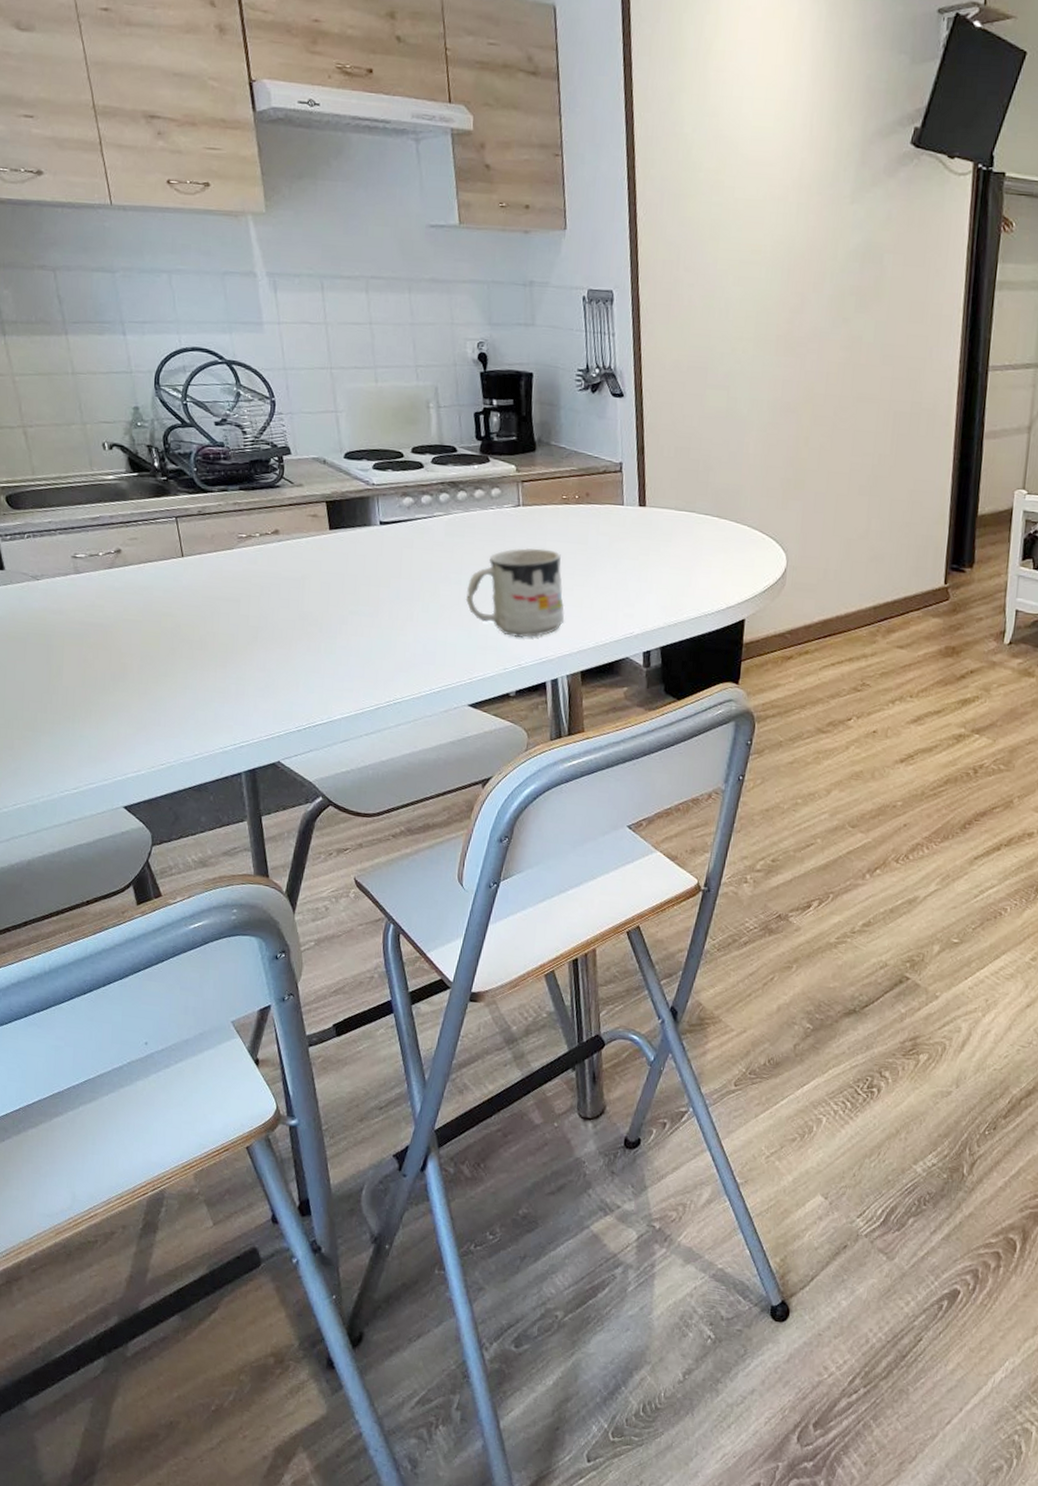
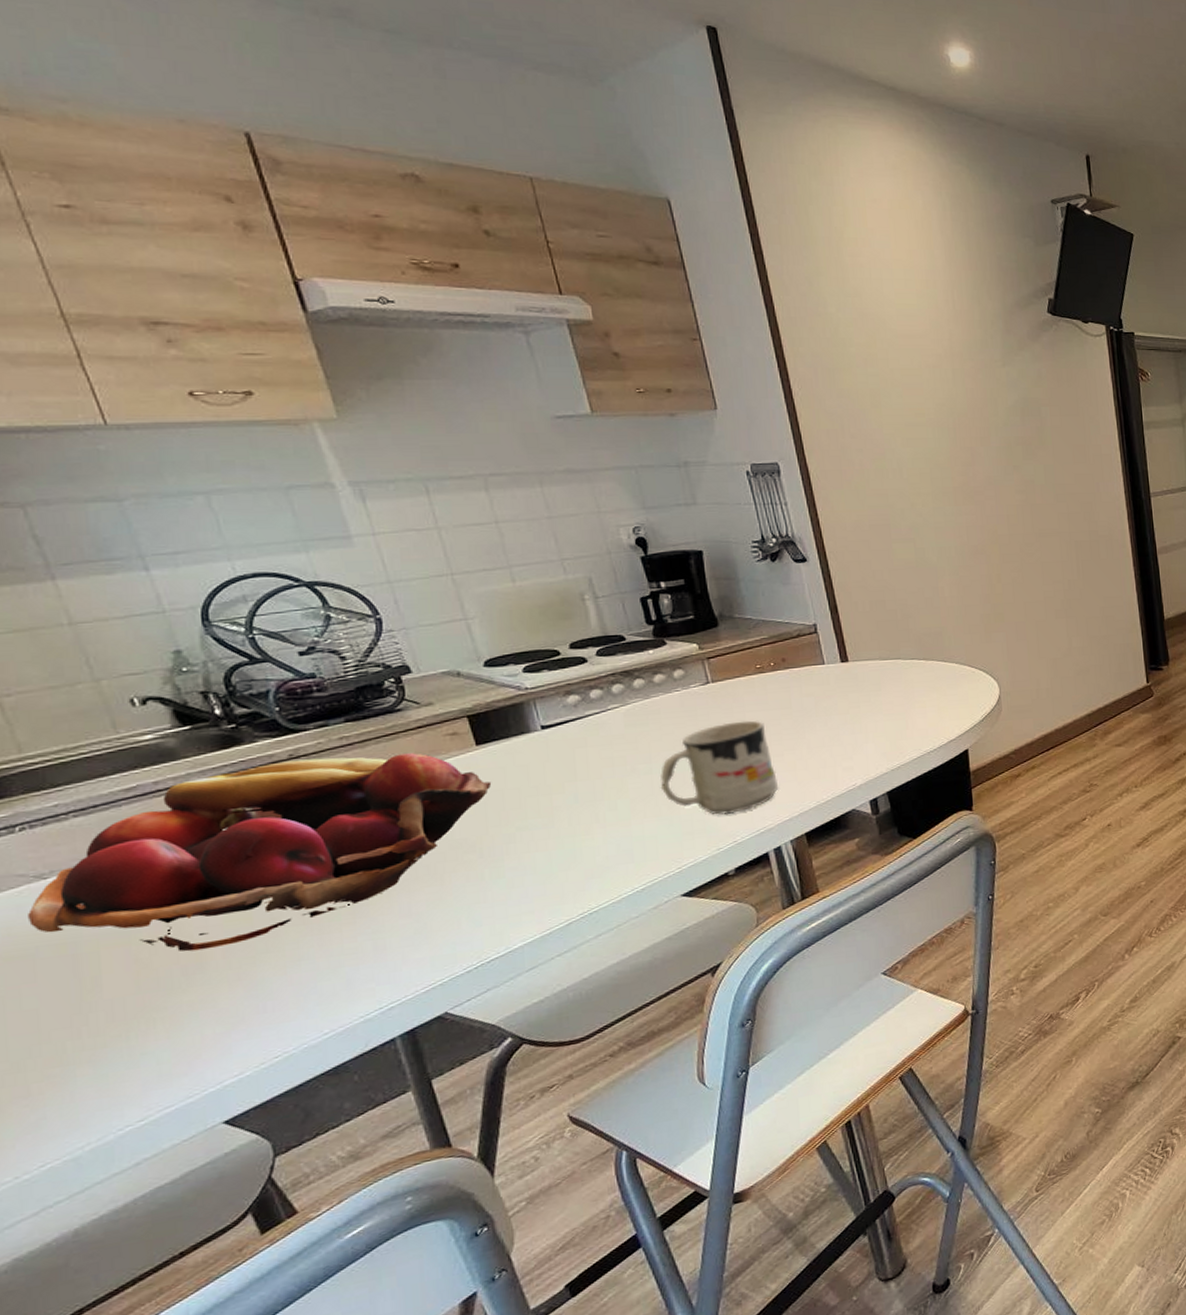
fruit basket: none [24,516,337,663] -> present [26,753,492,952]

